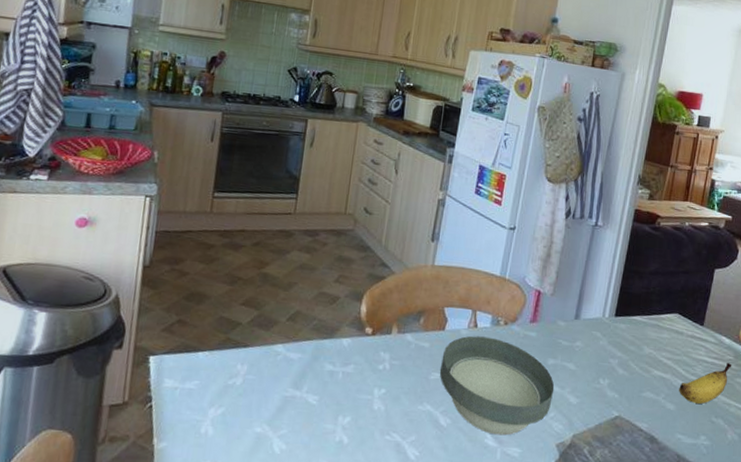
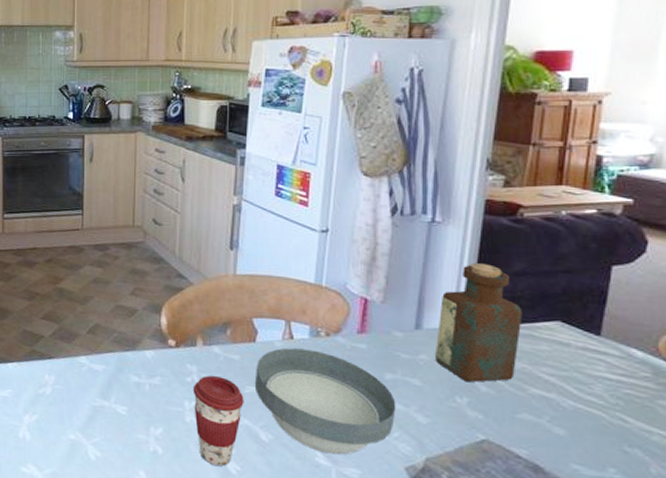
coffee cup: none [382,363,429,453] -> present [192,376,244,467]
bottle: none [588,263,653,366] -> present [436,263,523,383]
banana: present [679,362,732,405] -> none [570,380,650,430]

